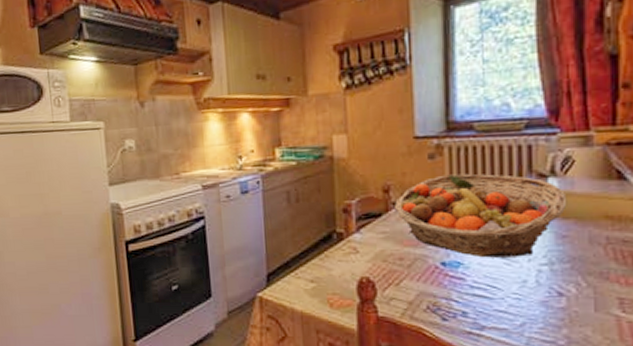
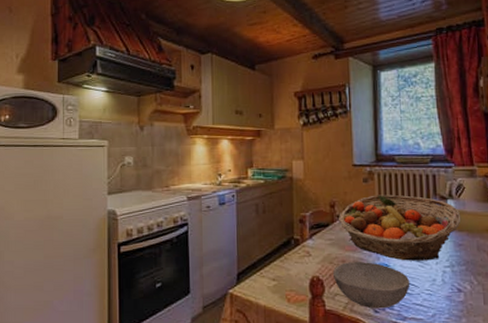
bowl: none [386,259,491,316] -> present [332,262,410,309]

